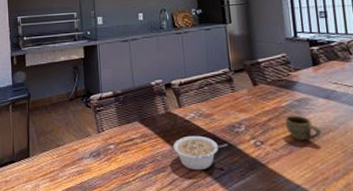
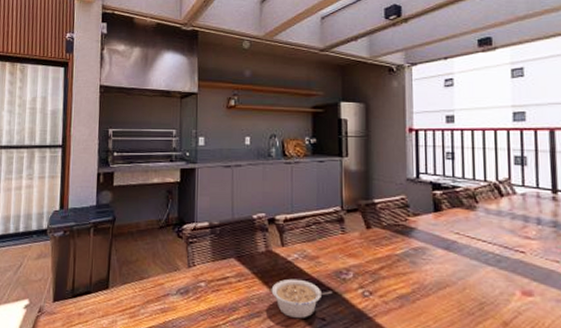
cup: present [284,115,322,141] -> none [398,265,437,295]

